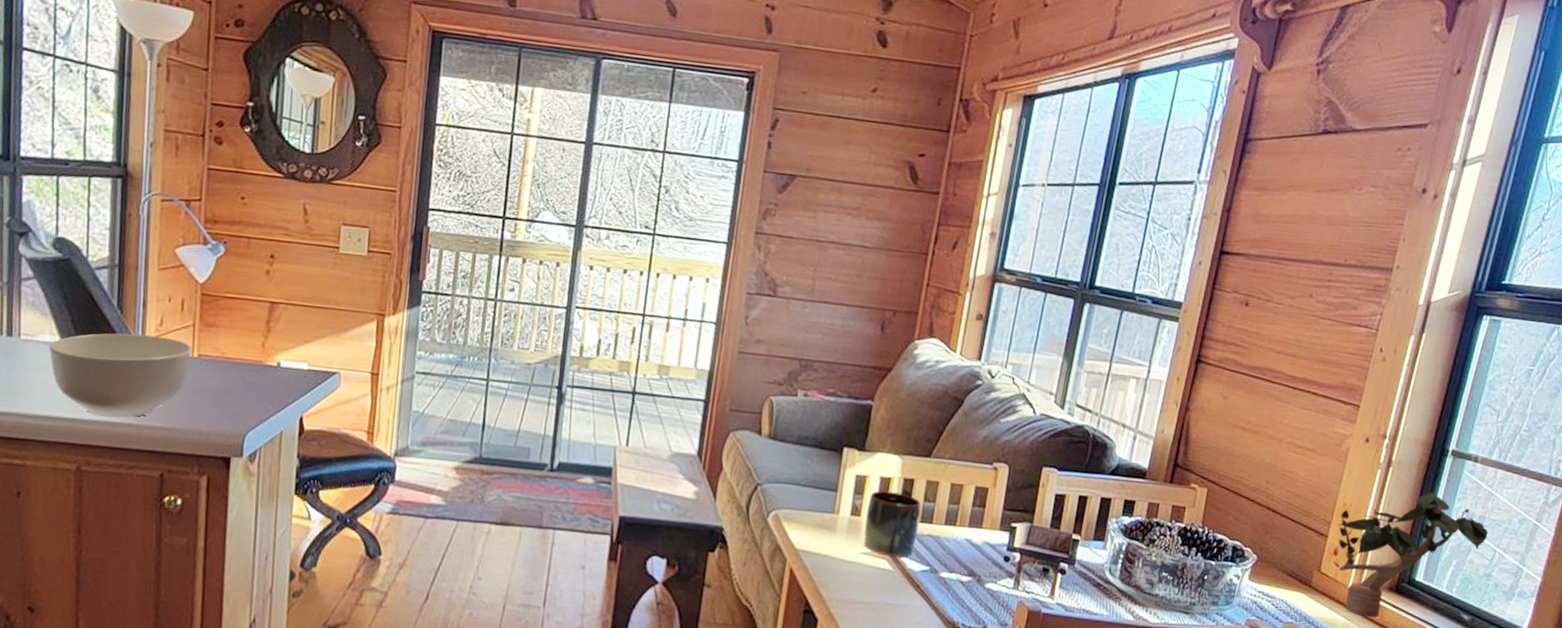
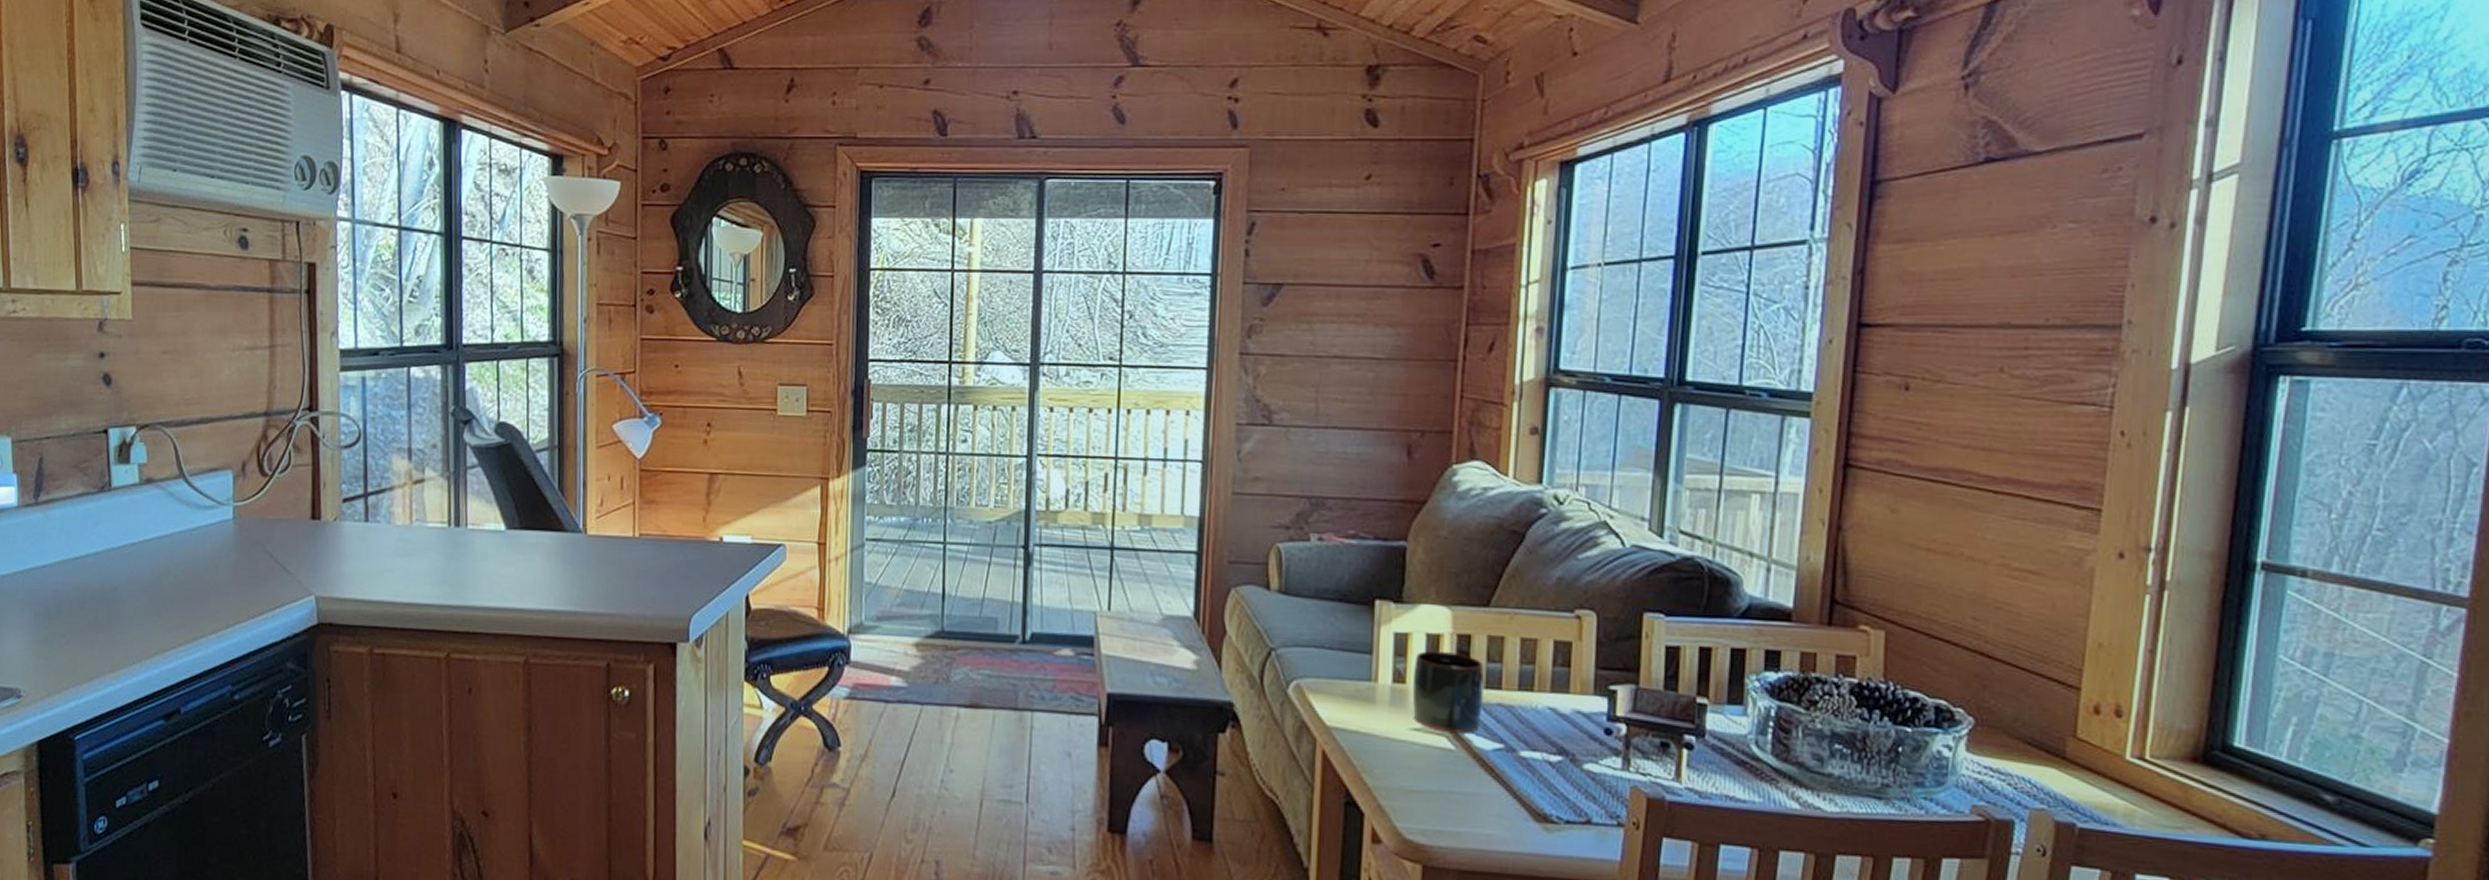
bowl: present [49,333,192,418] -> none [494,516,633,606]
potted plant: present [1333,491,1489,618] -> none [2093,621,2344,801]

